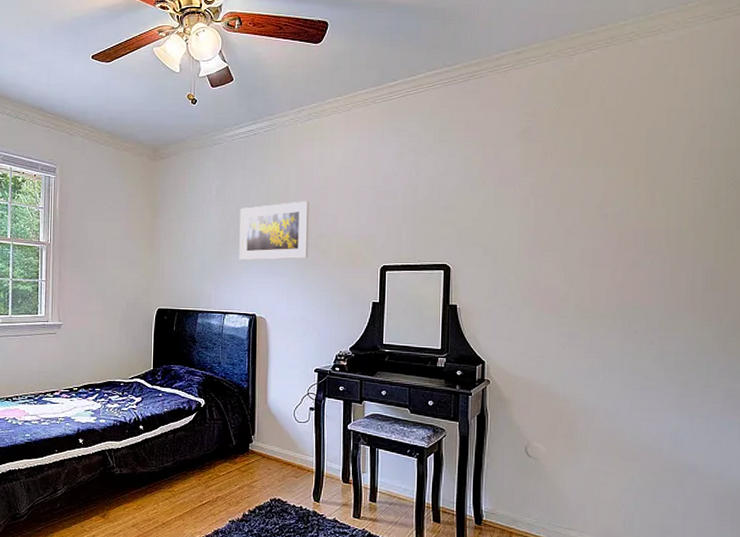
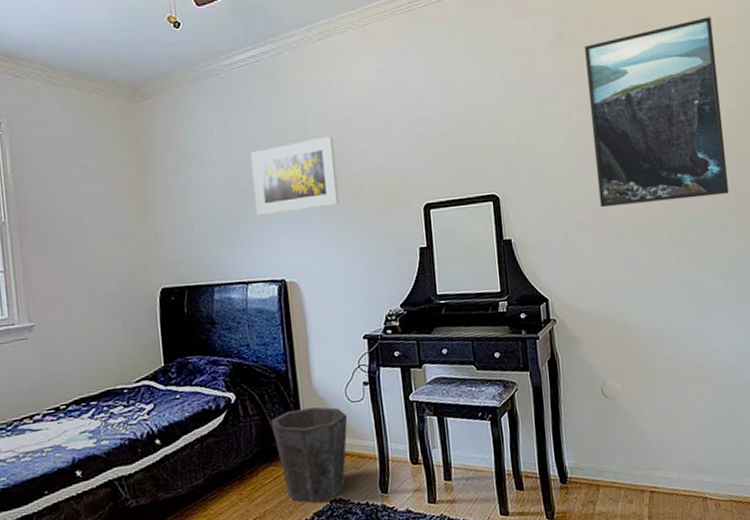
waste bin: none [230,420,293,498] -> present [271,406,348,503]
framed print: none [546,120,685,289] -> present [584,17,729,208]

